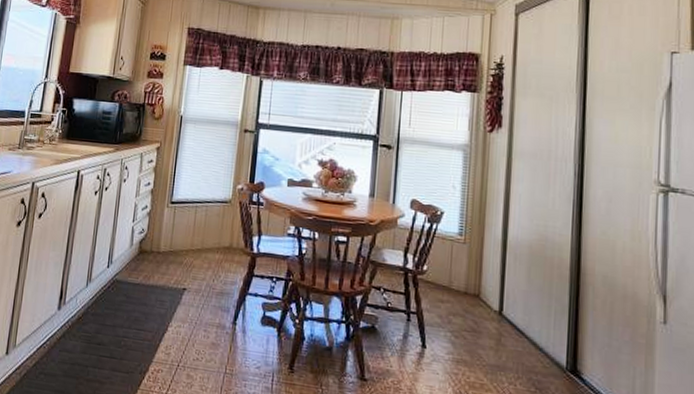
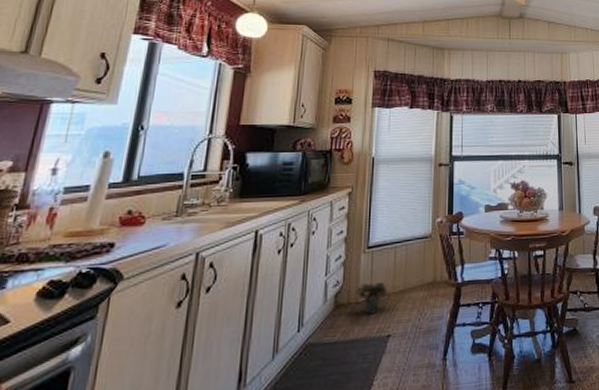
potted plant: none [157,236,189,266] -> present [354,282,391,315]

